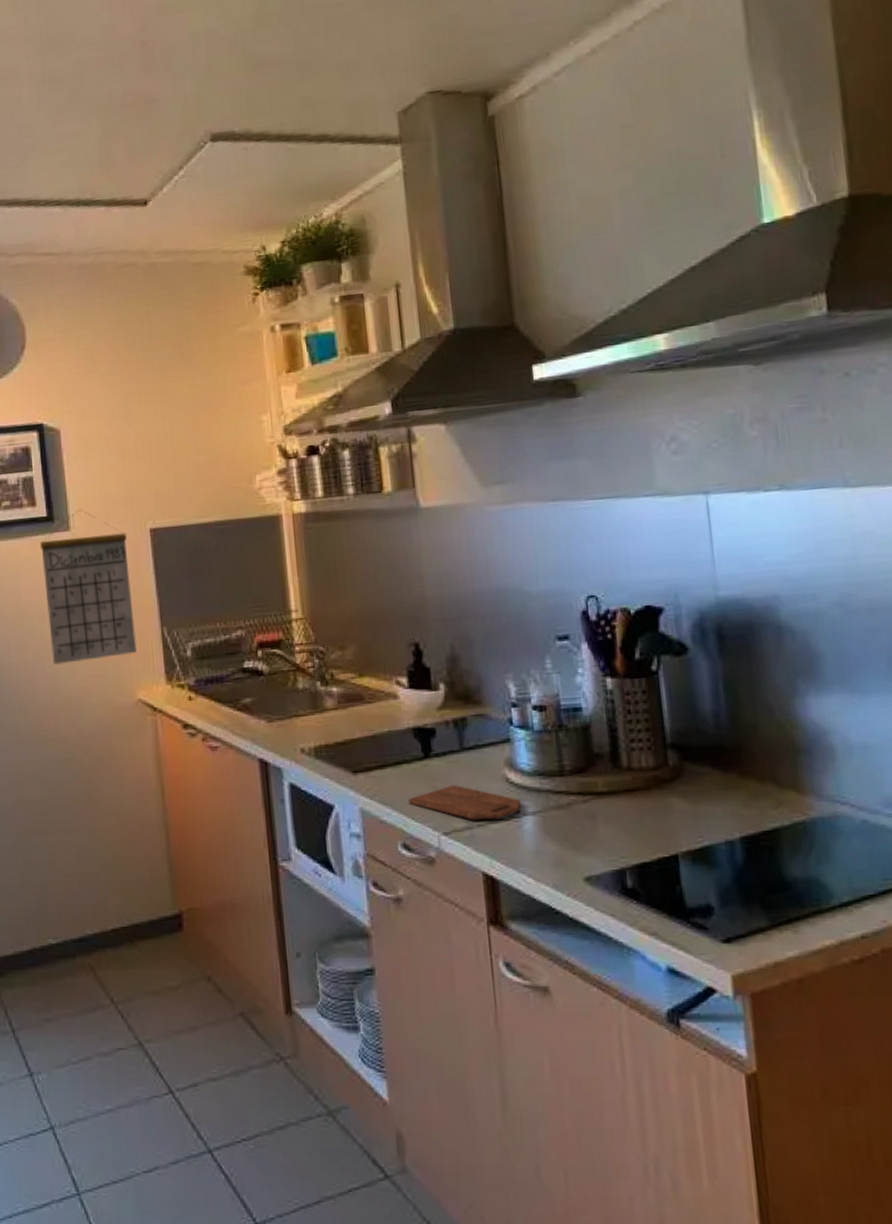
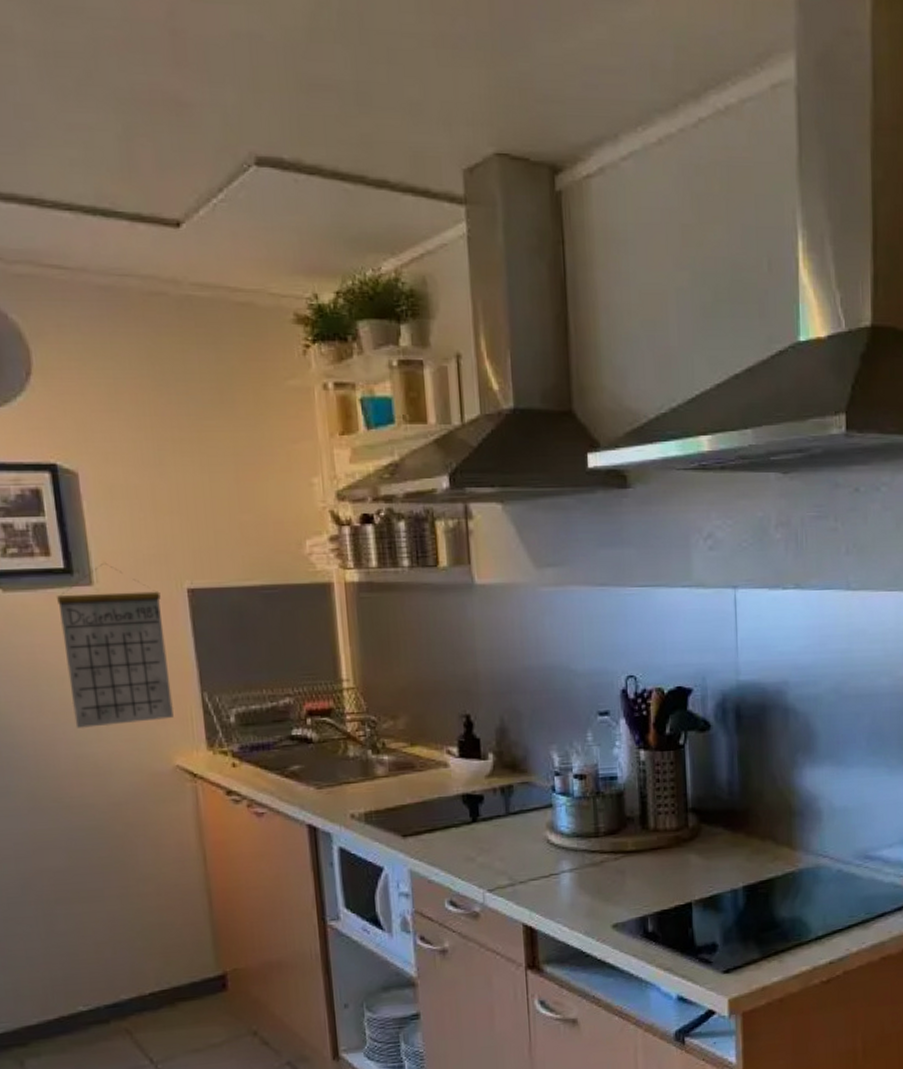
cutting board: present [408,785,521,821] -> none [456,847,560,878]

